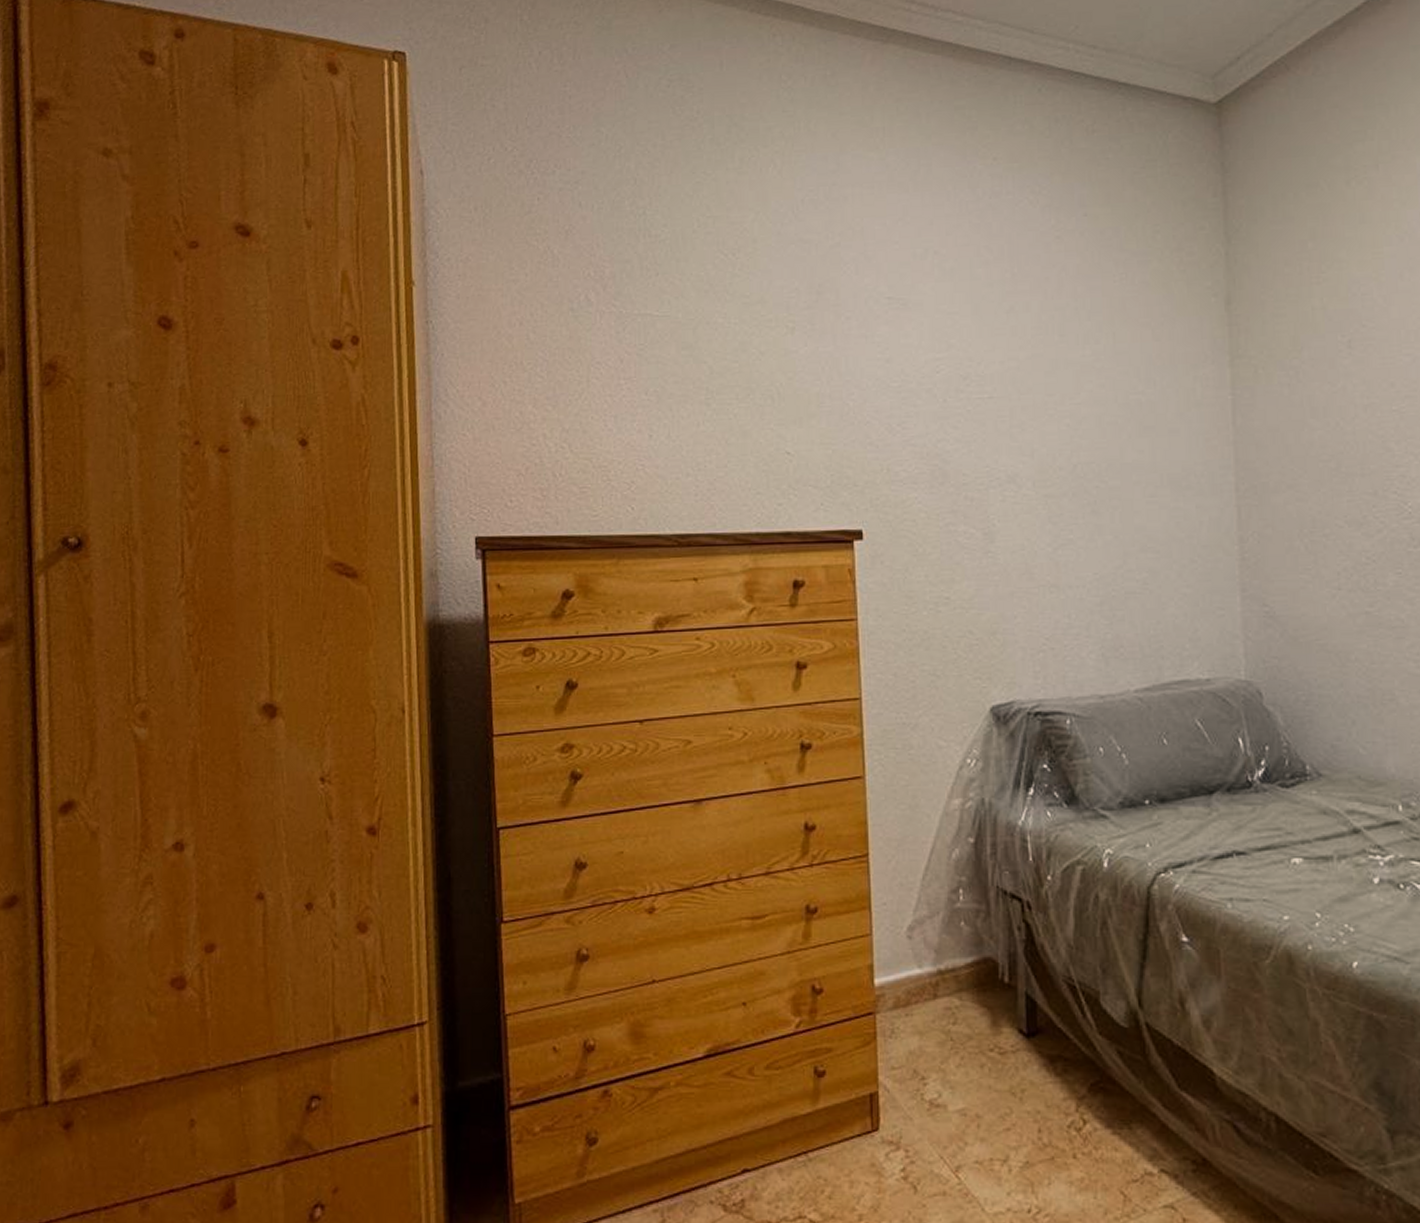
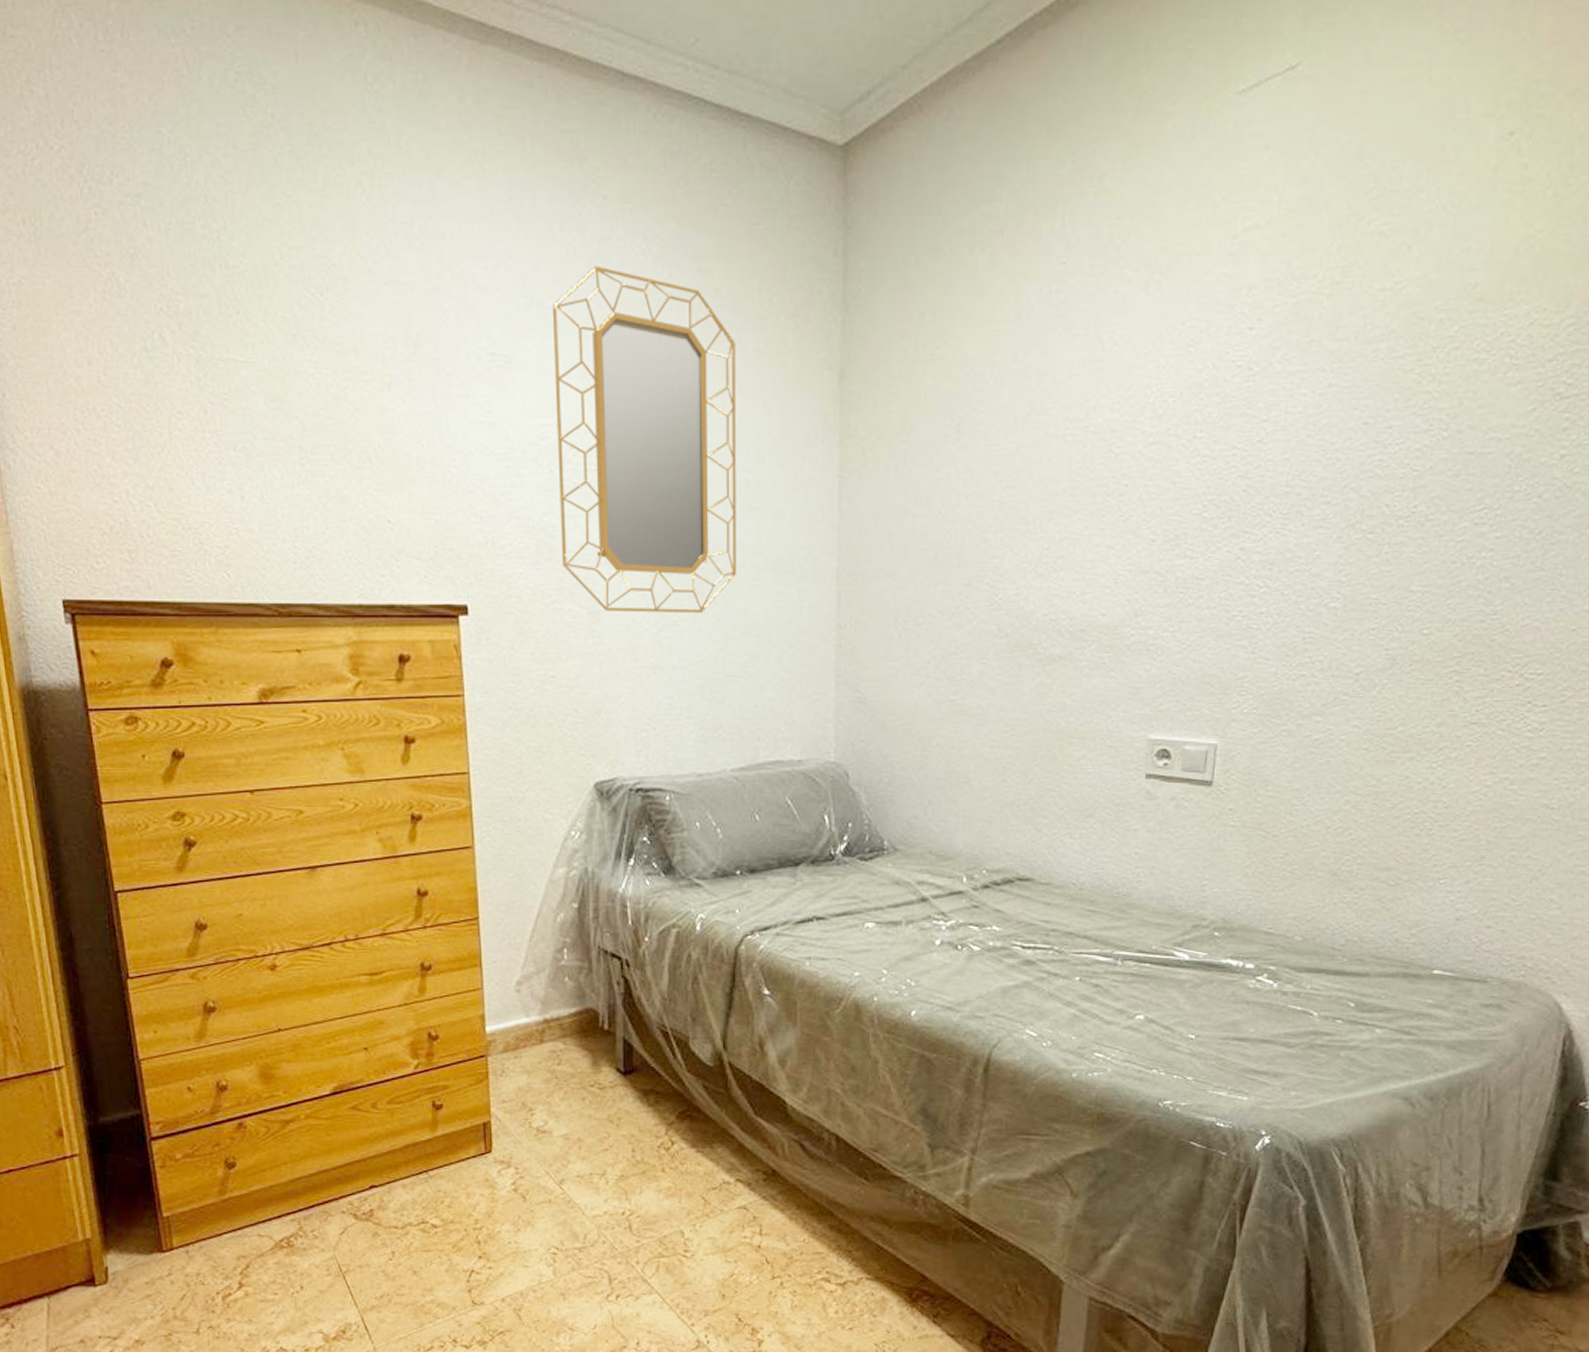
home mirror: none [946,216,1133,533] -> present [552,265,737,614]

